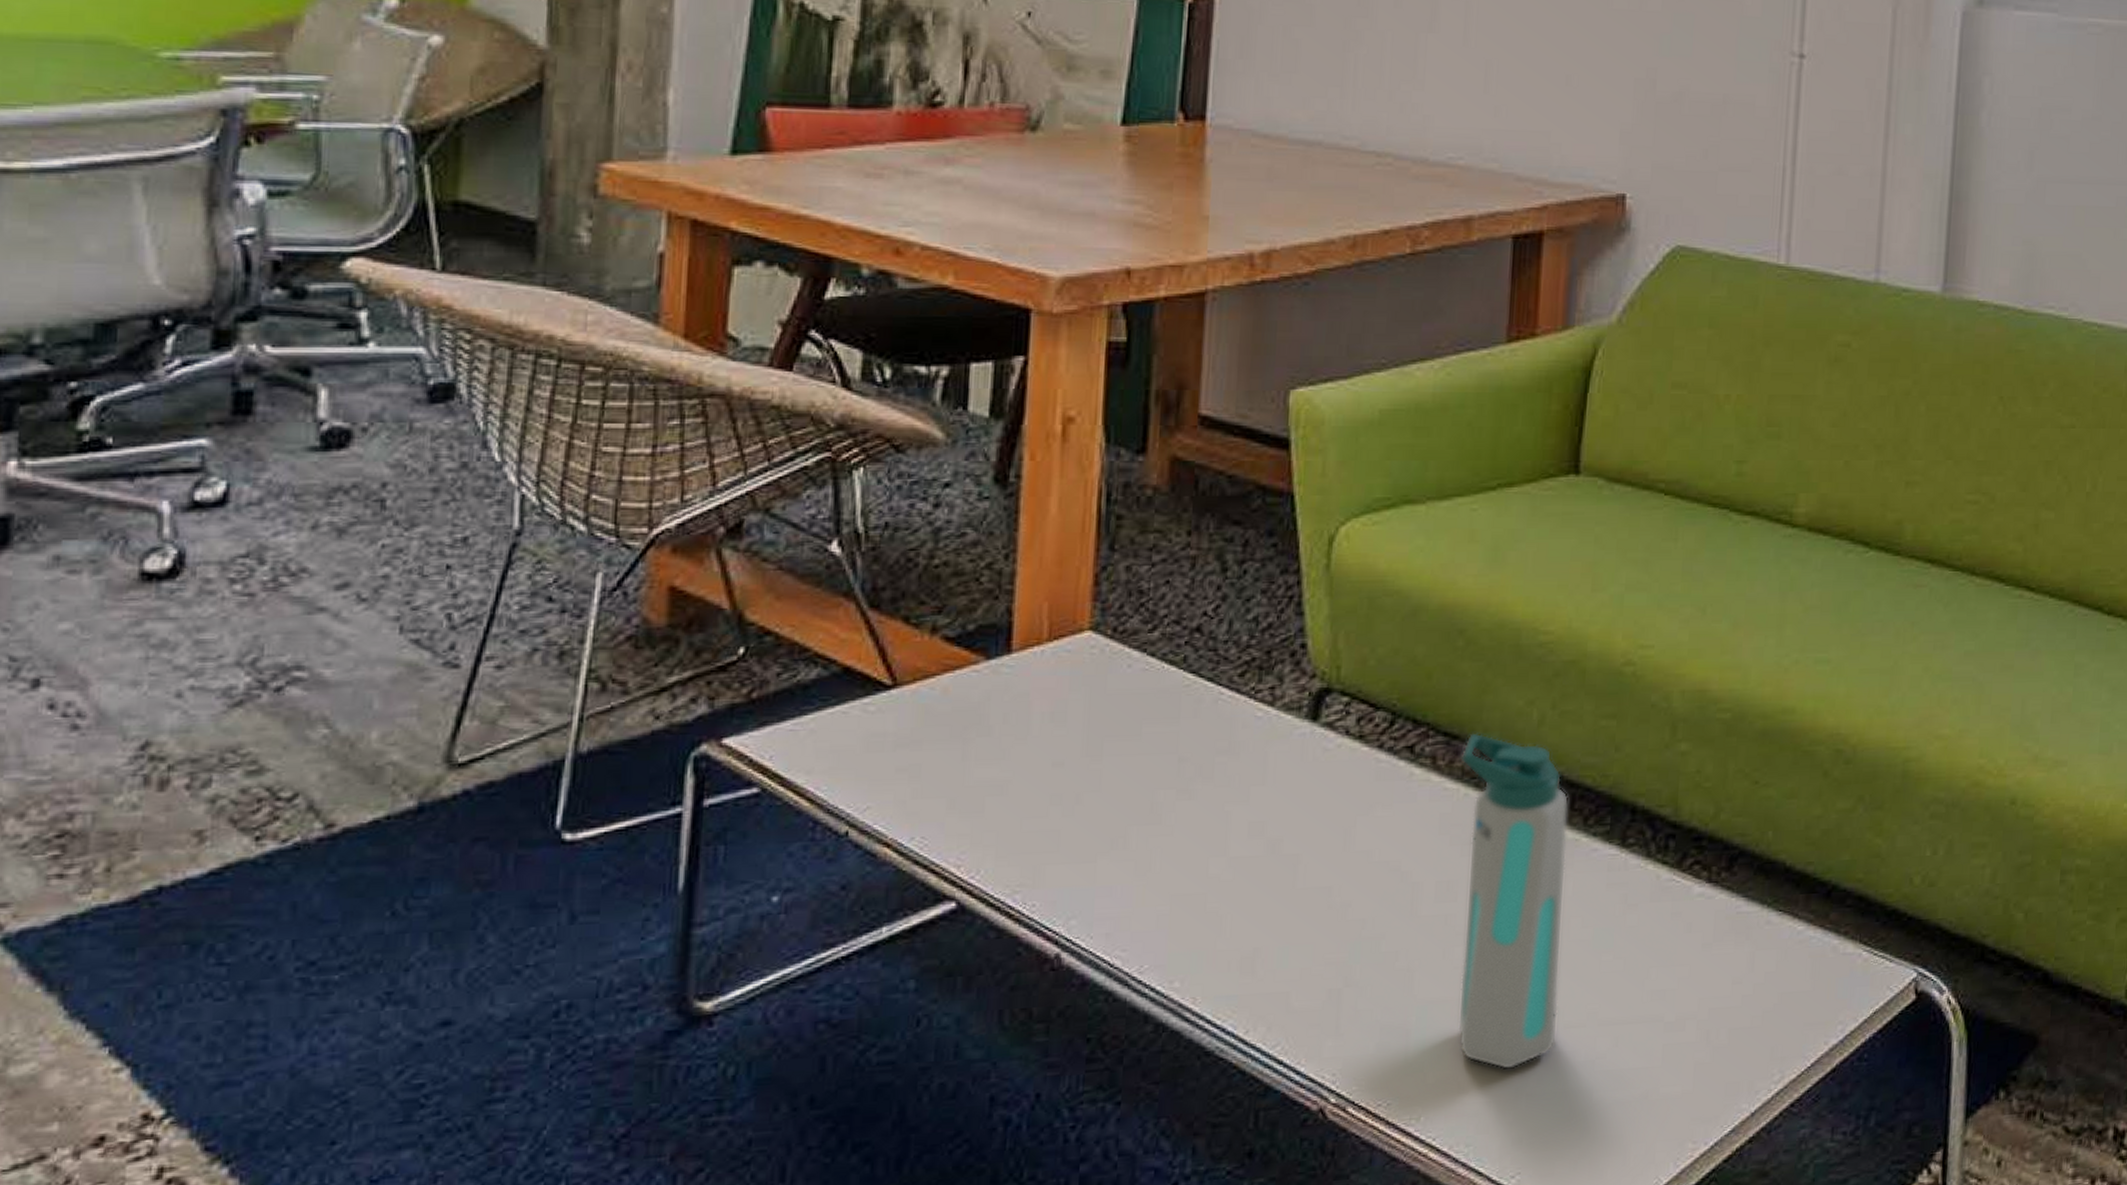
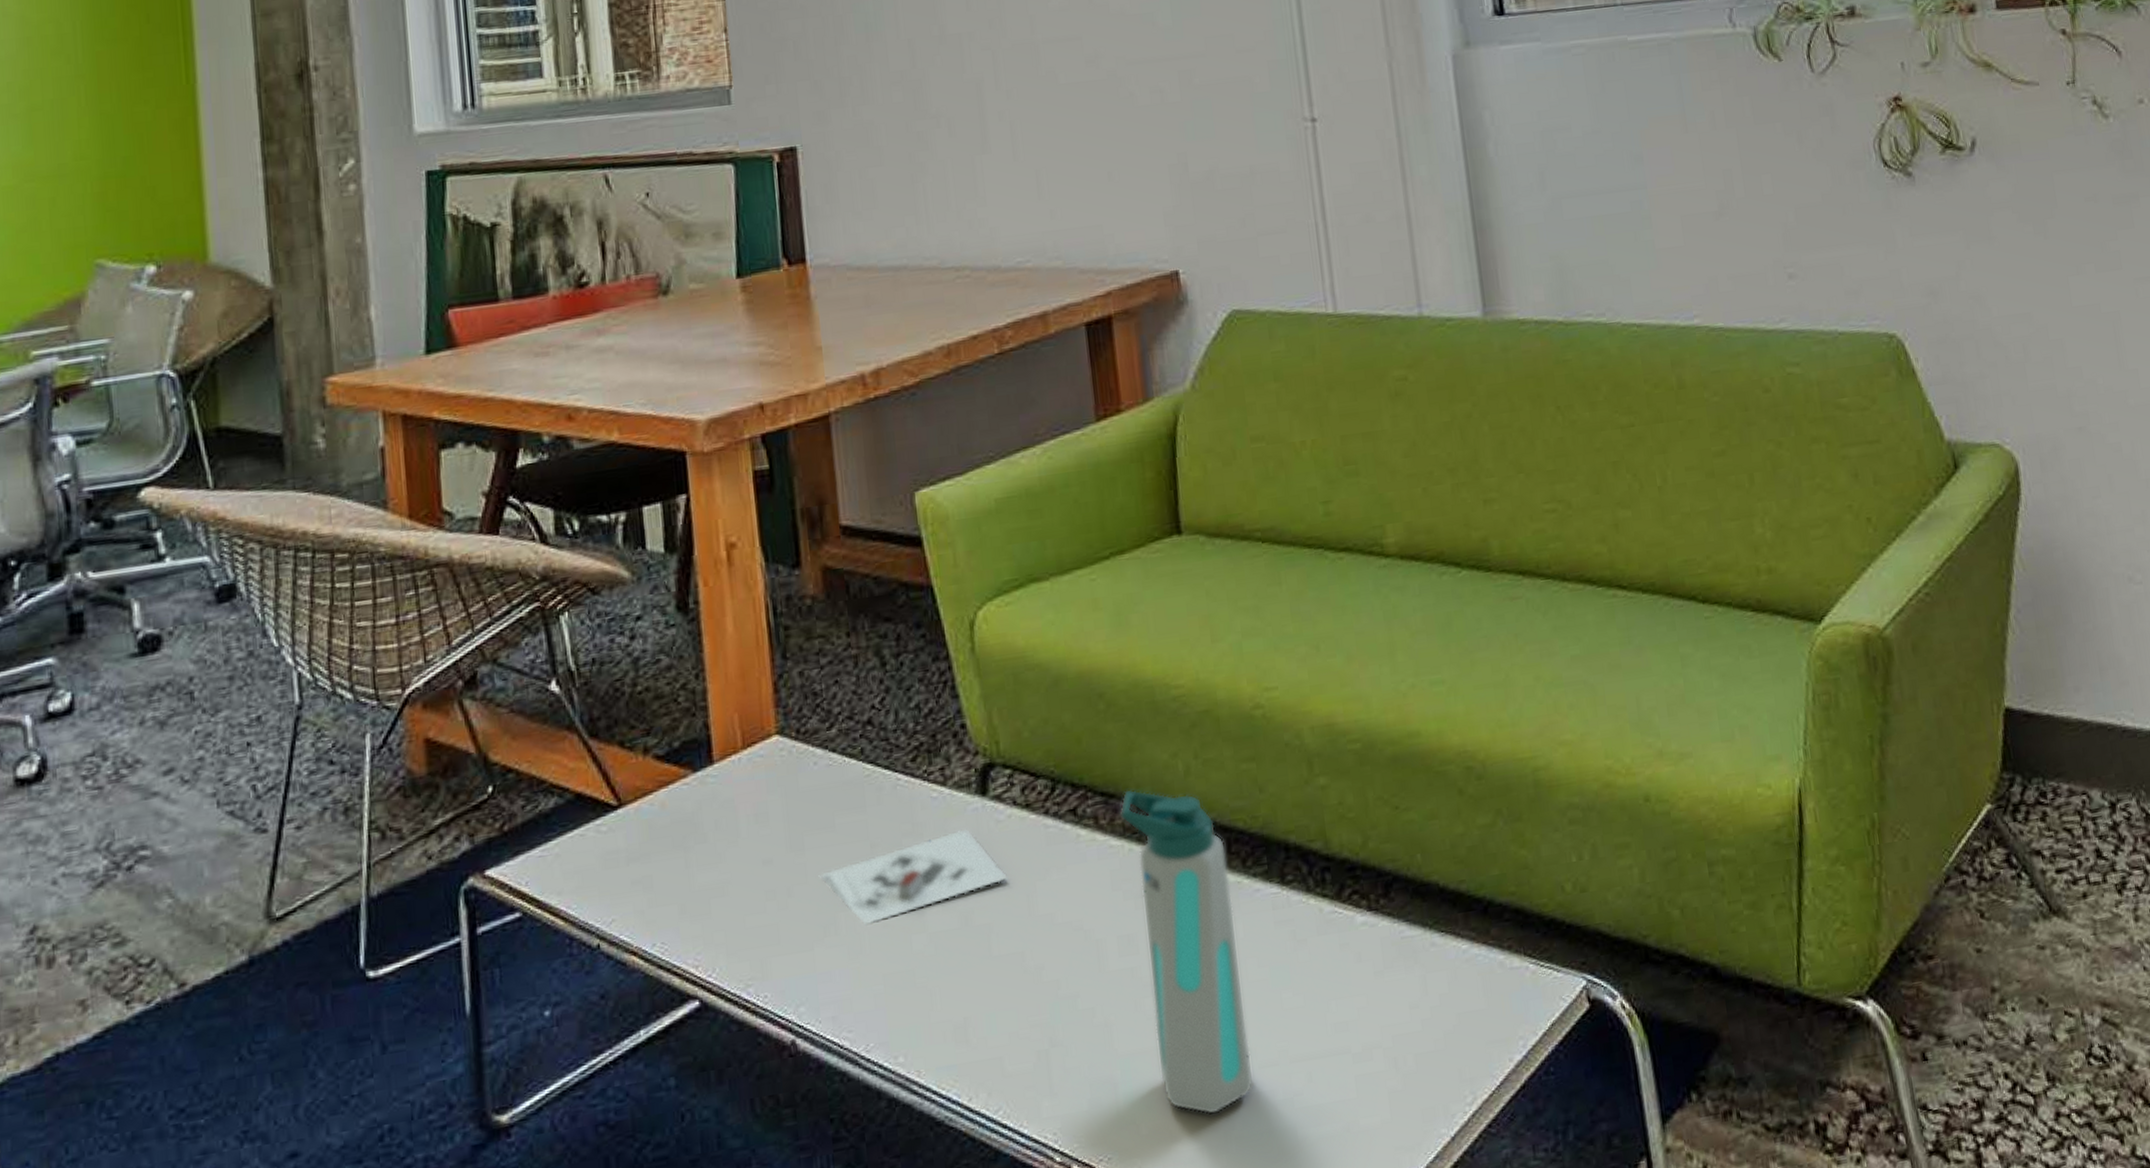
architectural model: none [1114,752,1328,844] -> present [818,827,1008,927]

